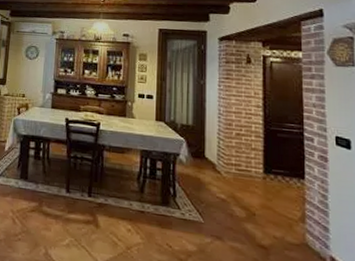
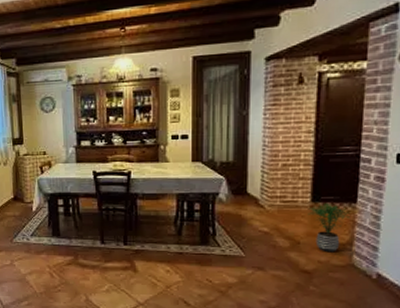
potted plant: none [261,175,301,229] -> present [308,202,351,253]

